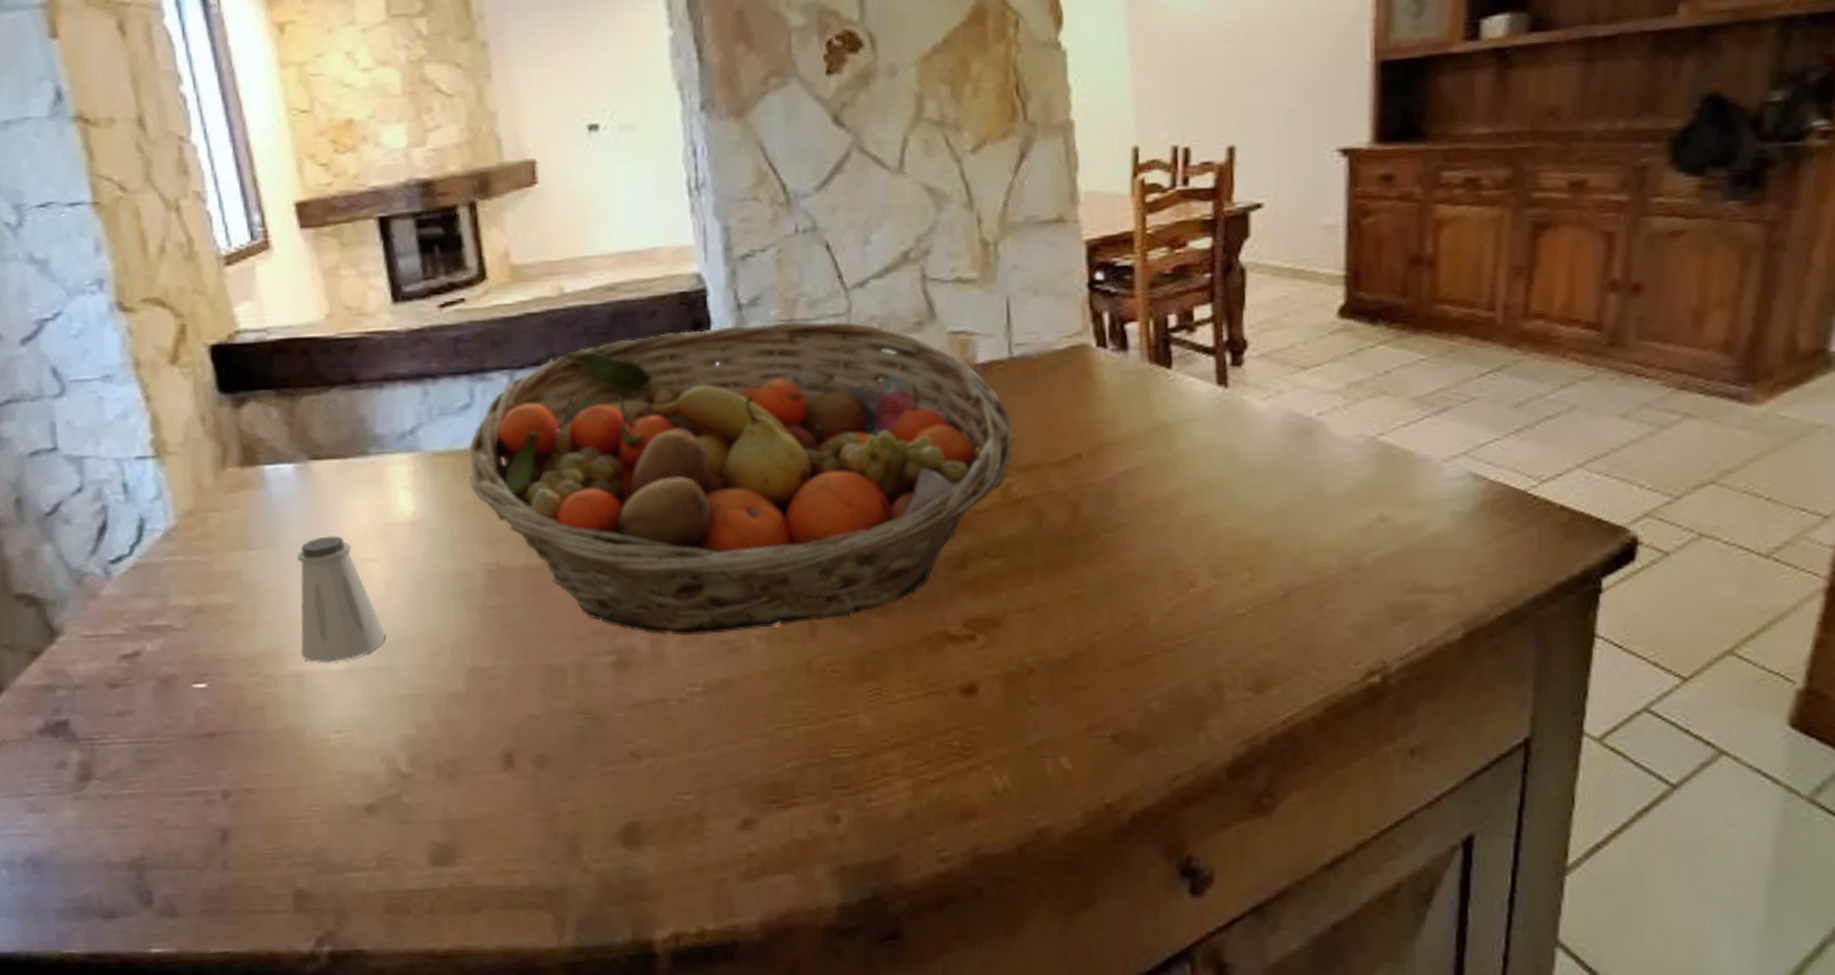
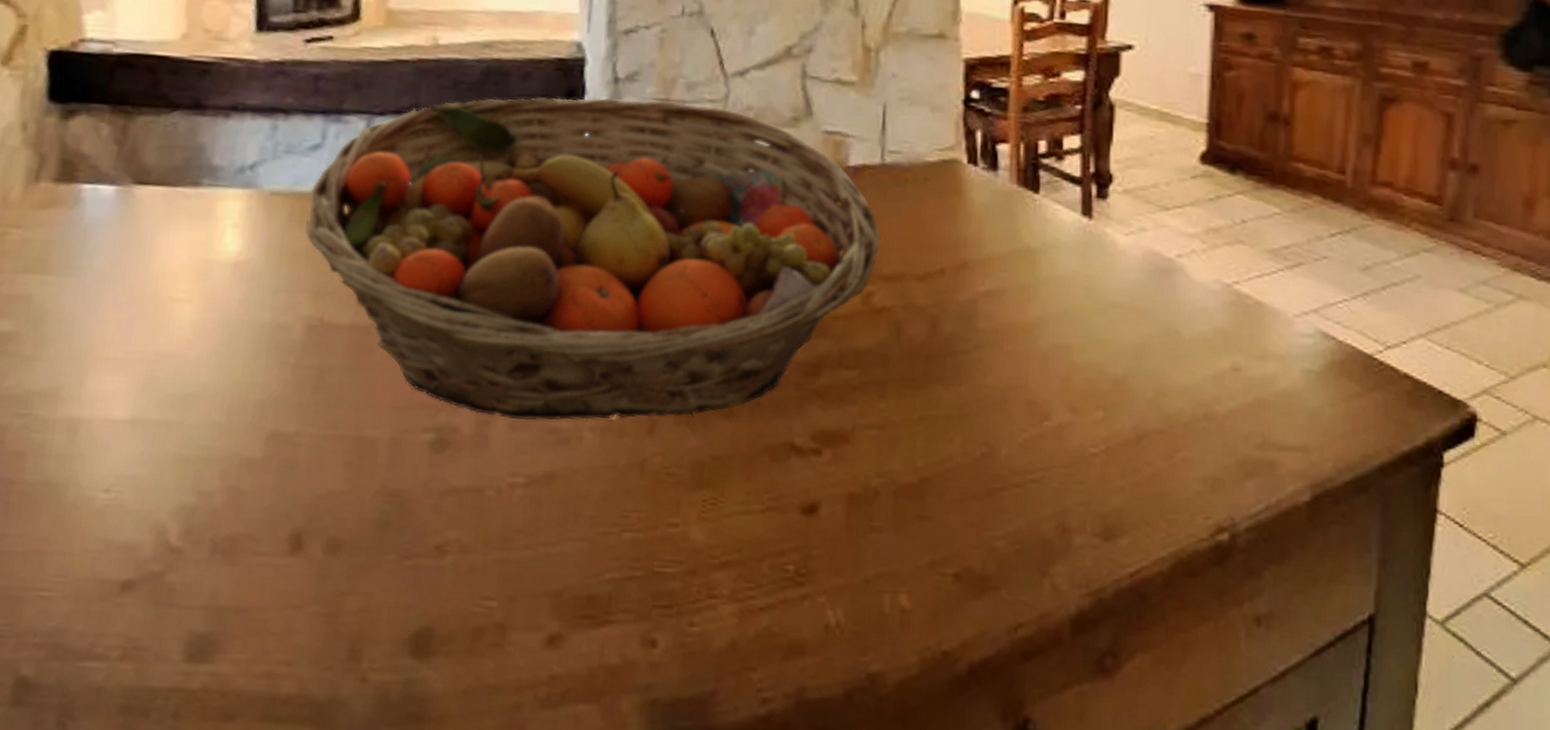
saltshaker: present [297,536,386,663] -> none [81,268,182,411]

